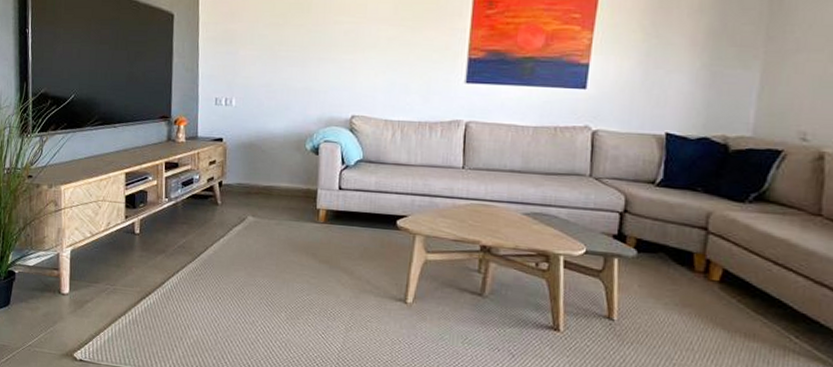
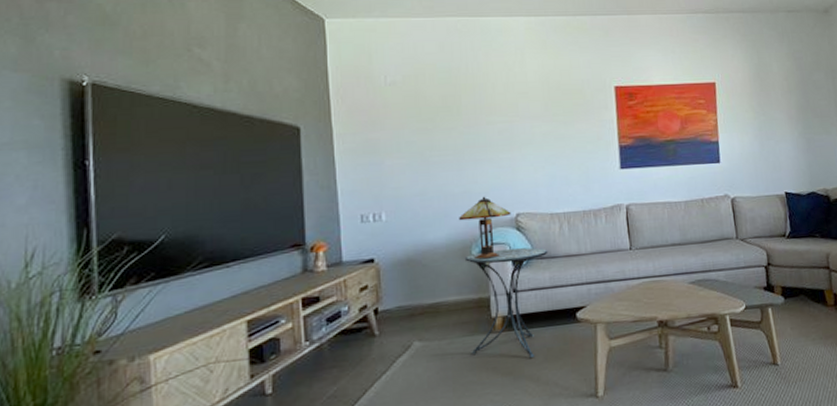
side table: none [295,148,378,252] -> present [464,247,548,357]
table lamp: none [298,94,347,155] -> present [459,196,512,260]

